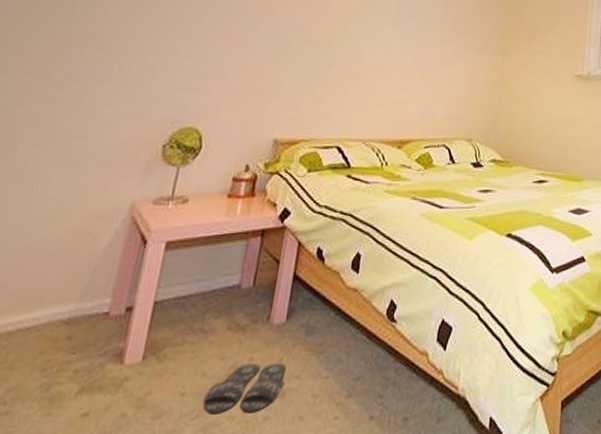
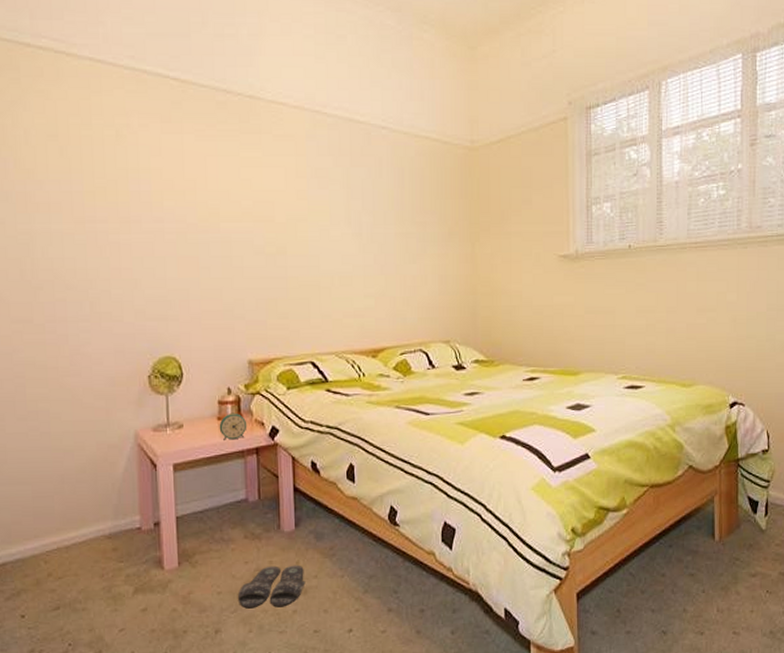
alarm clock: none [227,190,259,220] -> present [219,412,247,440]

